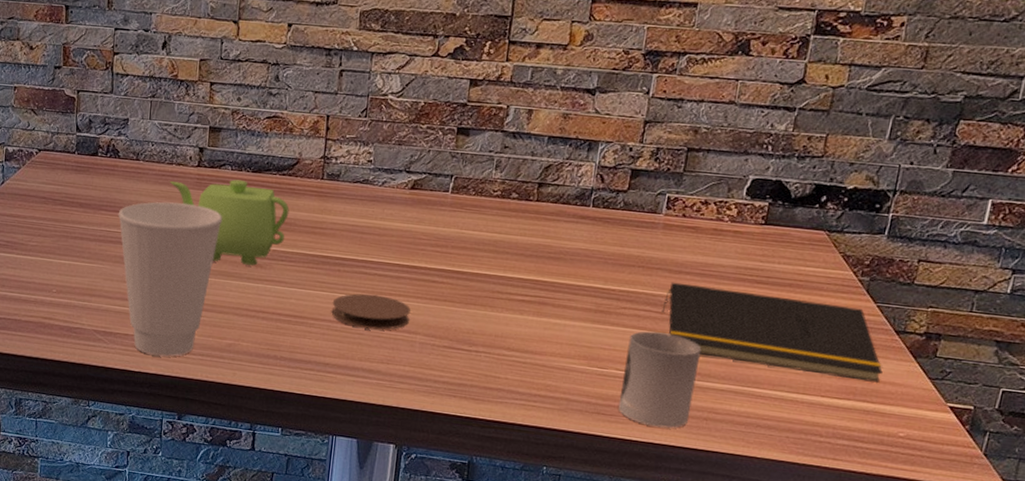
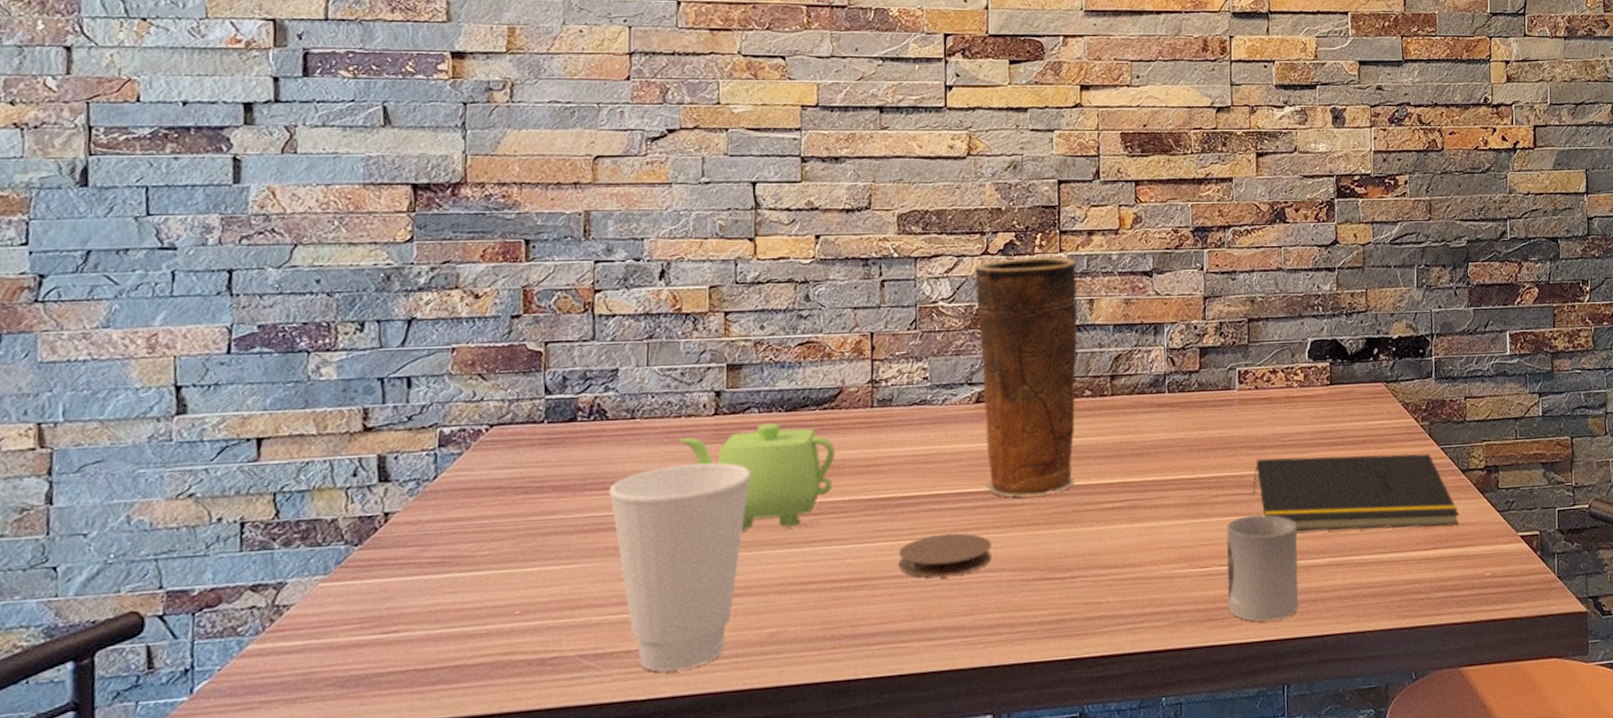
vase: none [411,63,521,279] -> present [975,256,1077,497]

